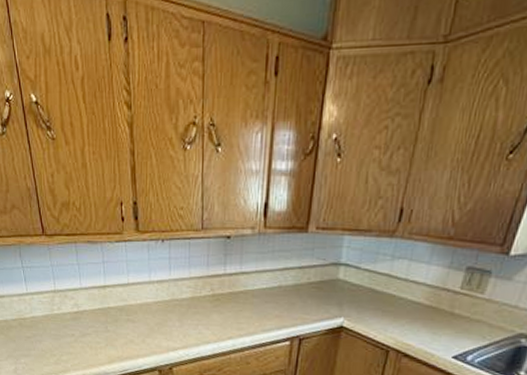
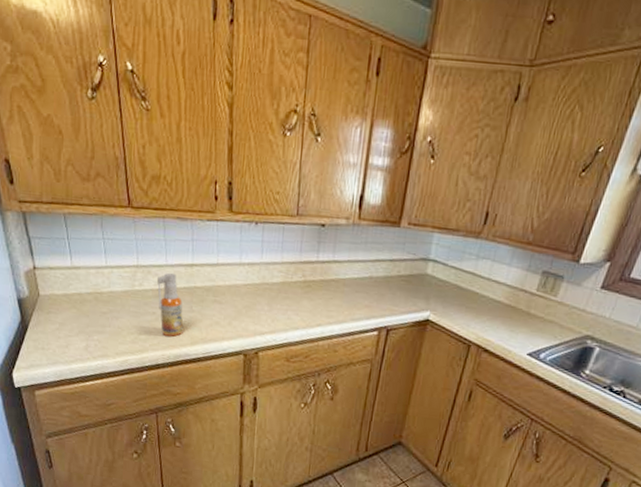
spray bottle: none [74,295,101,356] -> present [157,272,184,337]

